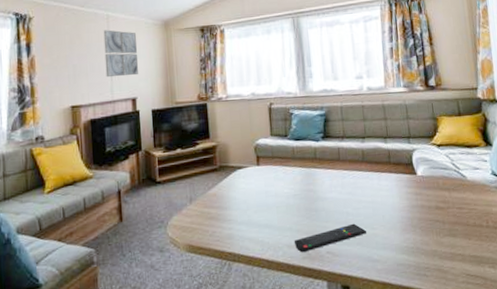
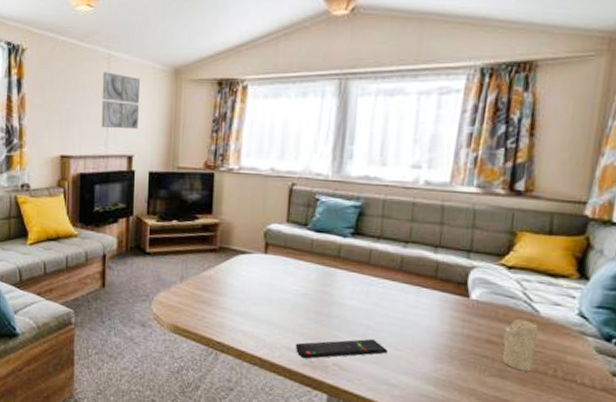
candle: none [445,185,472,228] -> present [503,319,539,372]

